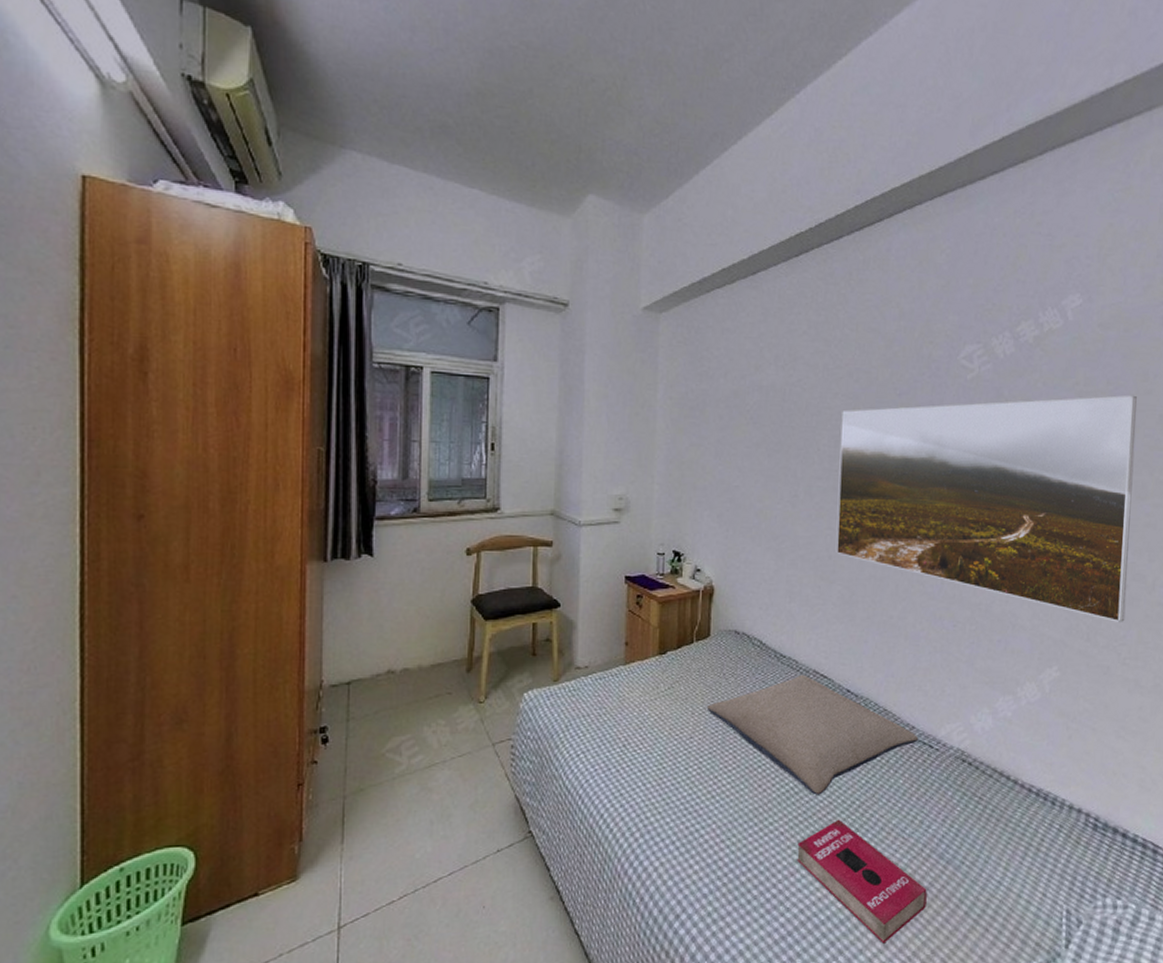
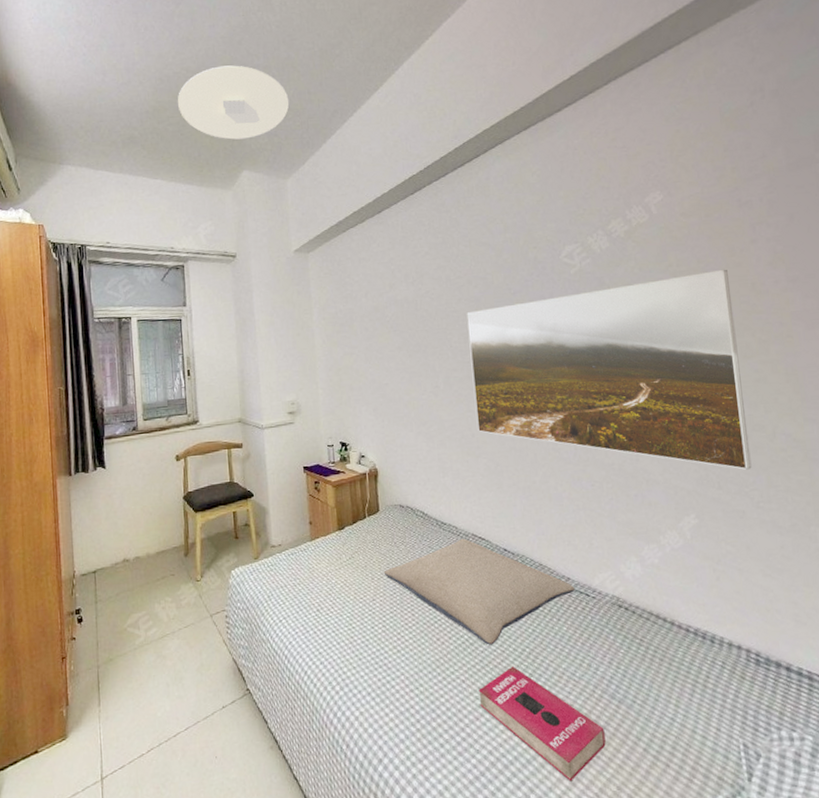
ceiling light: none [511,47,658,153] -> present [178,65,289,140]

